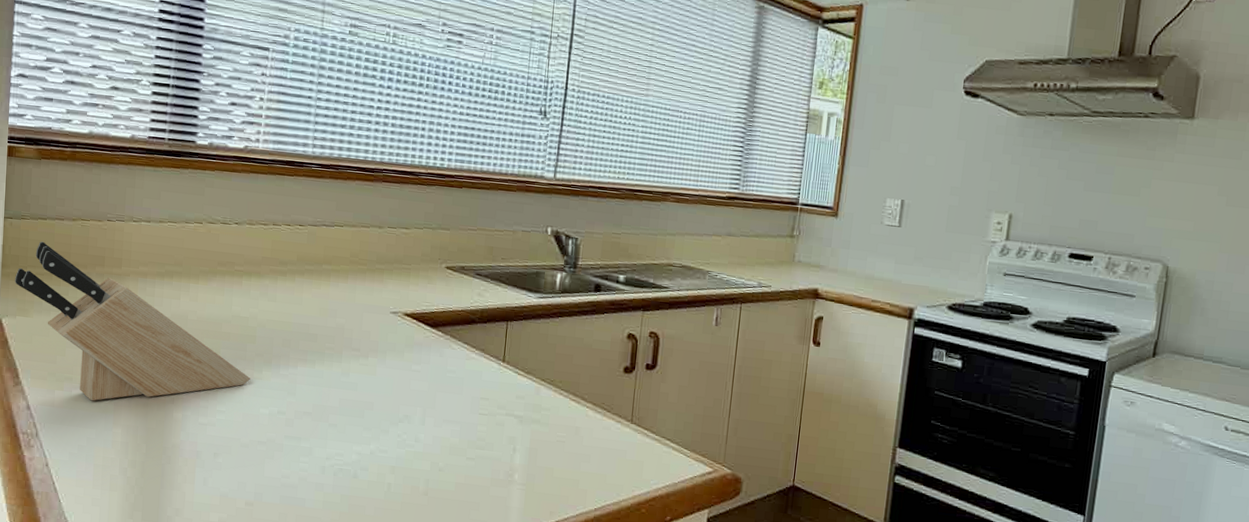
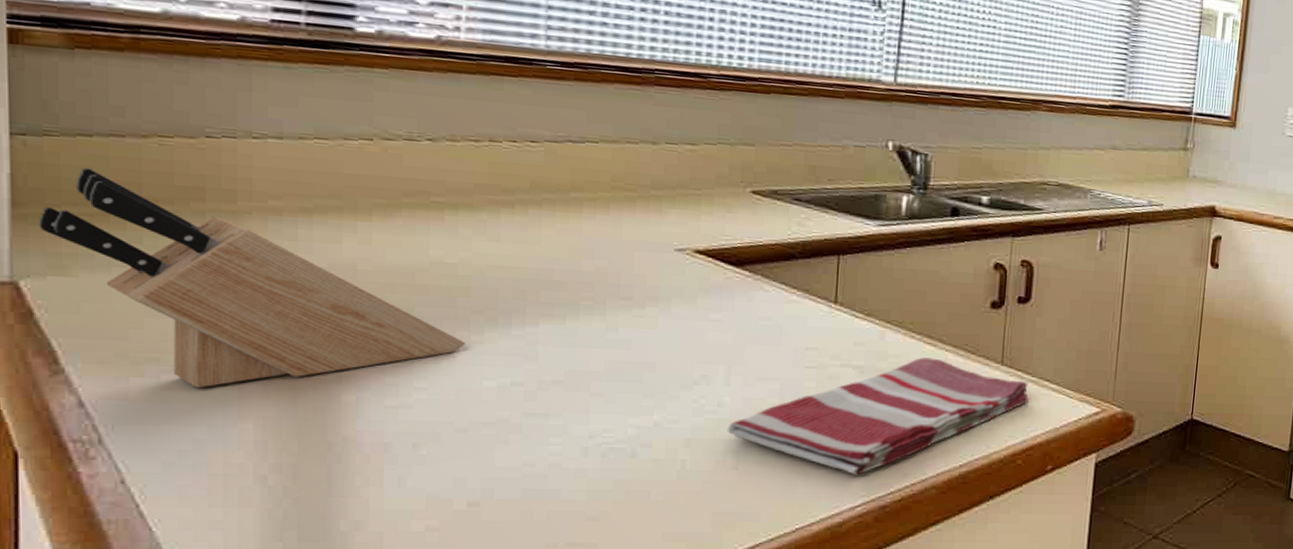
dish towel: none [421,412,653,509] -> present [727,357,1029,475]

